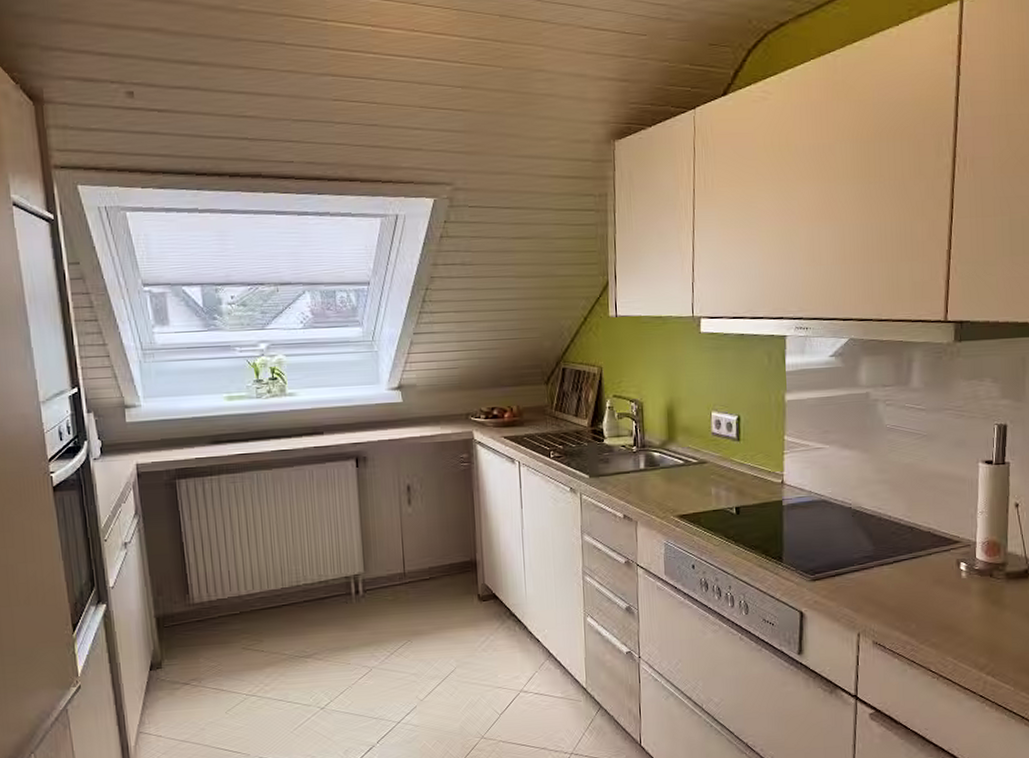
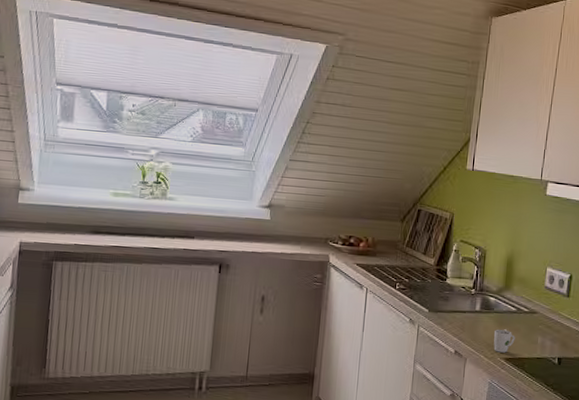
cup: none [662,485,687,510] -> present [493,329,515,353]

